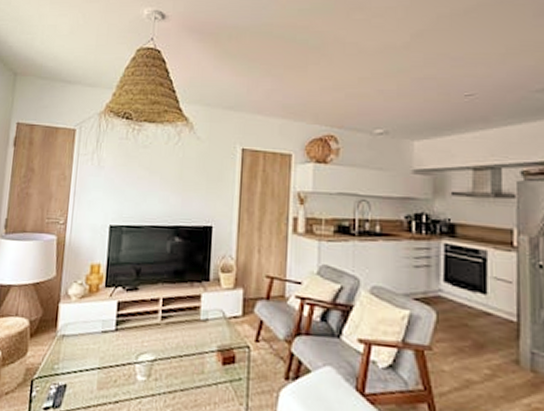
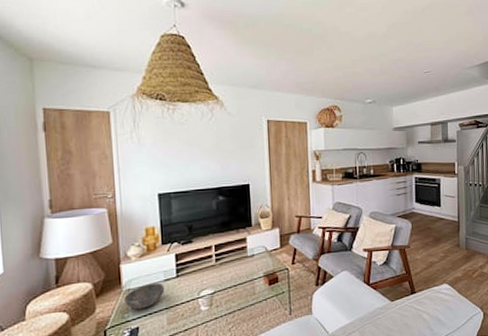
bowl: none [57,332,101,363] -> present [124,282,165,310]

